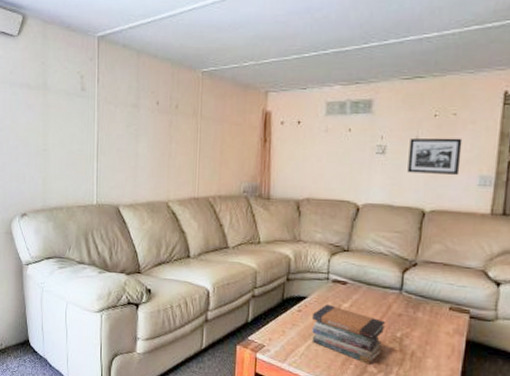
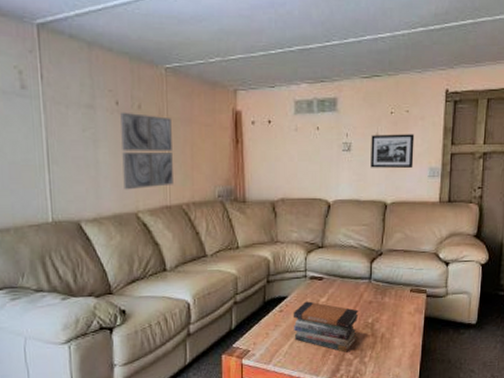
wall art: none [158,111,204,181] -> present [120,112,173,190]

